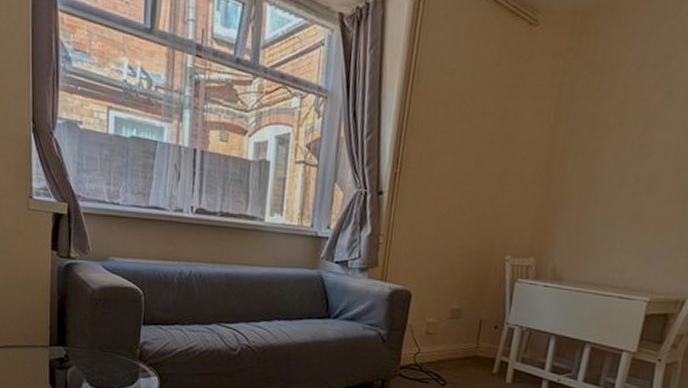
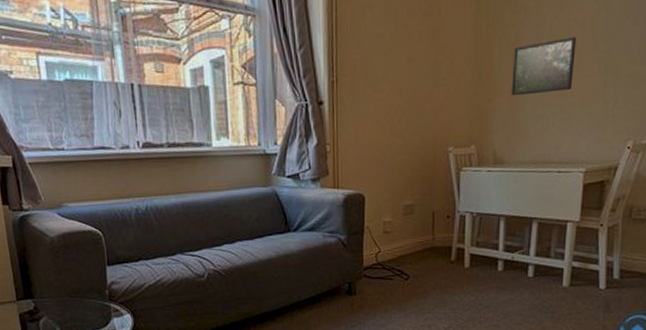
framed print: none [579,159,658,215] -> present [511,37,576,96]

